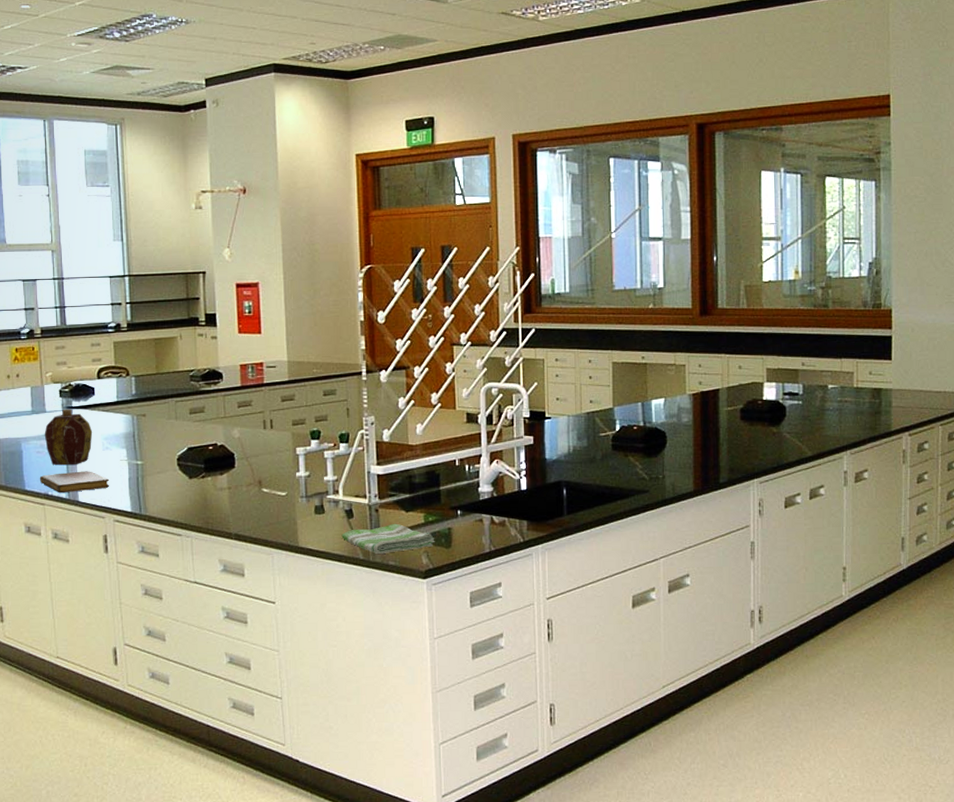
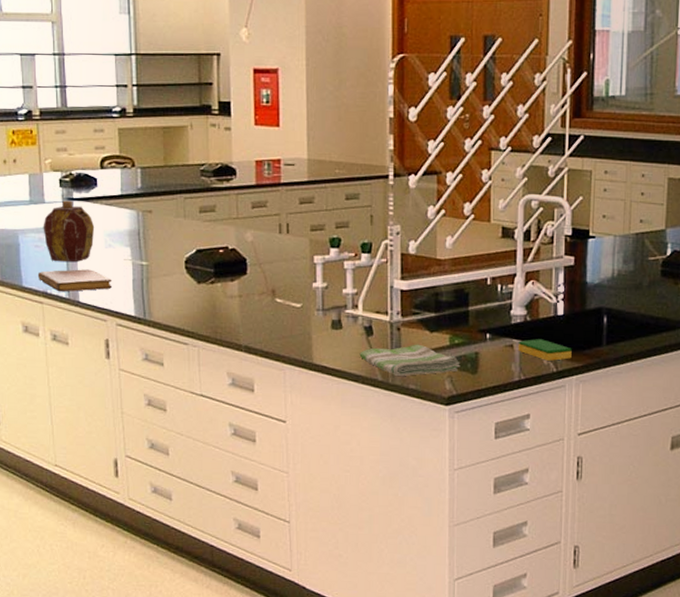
dish sponge: none [487,512,536,532] -> present [517,339,572,361]

